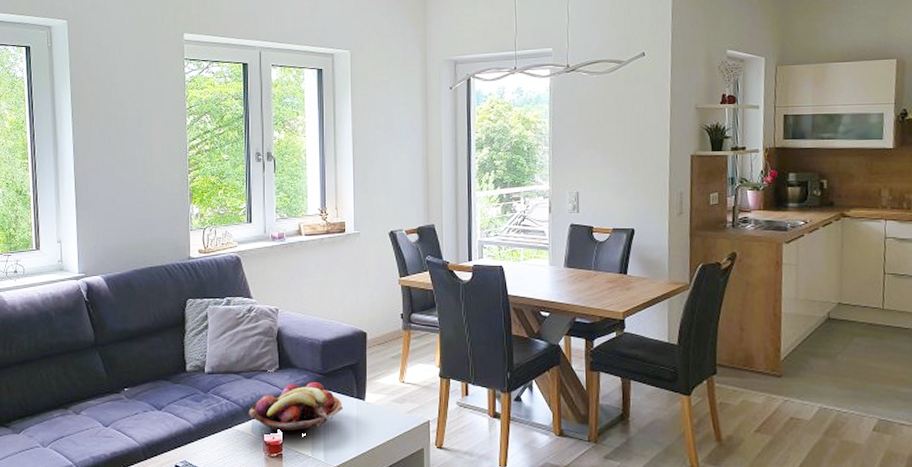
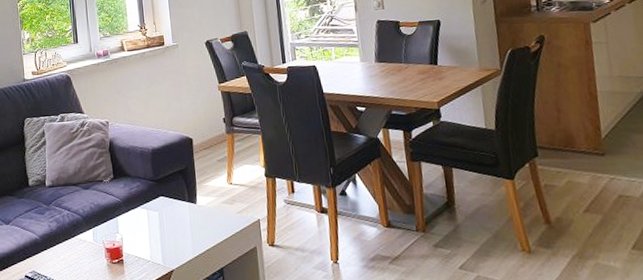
fruit basket: present [248,382,344,435] -> none [88,189,177,241]

